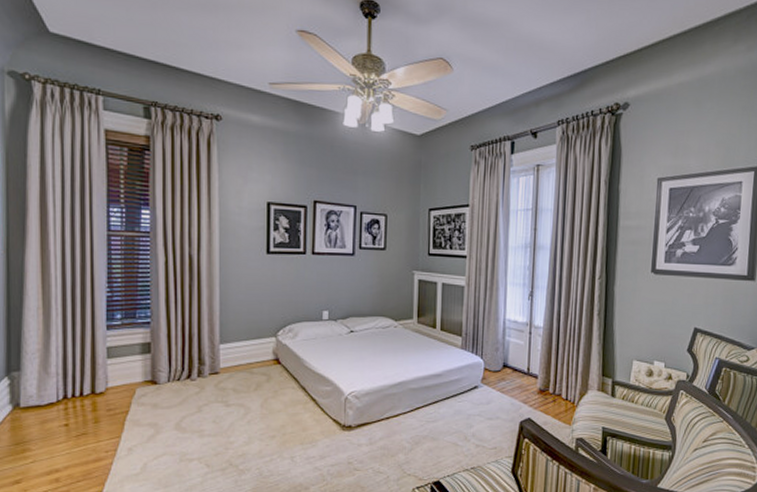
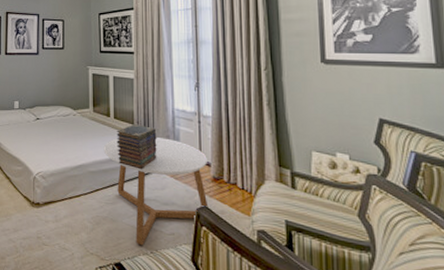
coffee table: none [427,349,535,462] -> present [103,136,209,246]
book stack: none [441,336,486,384] -> present [117,124,157,170]

